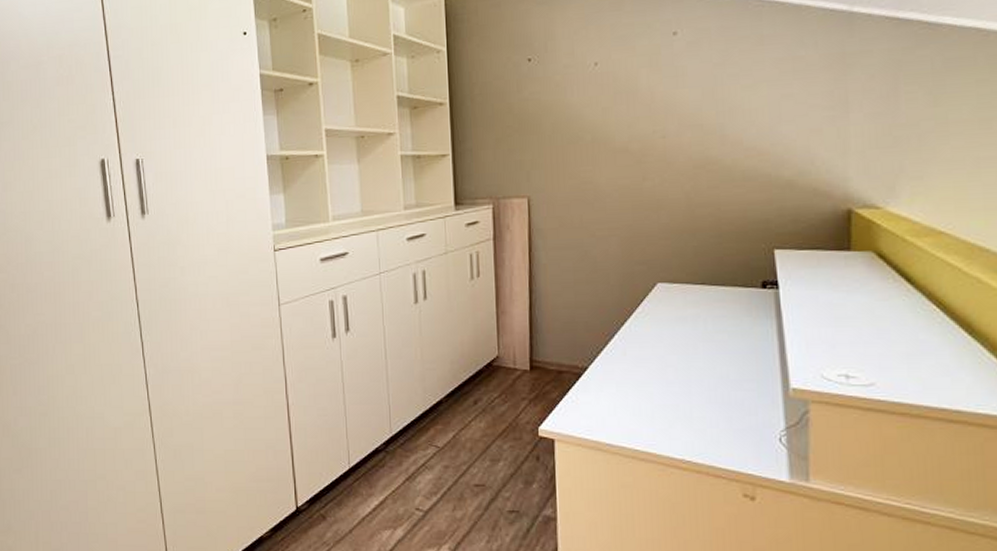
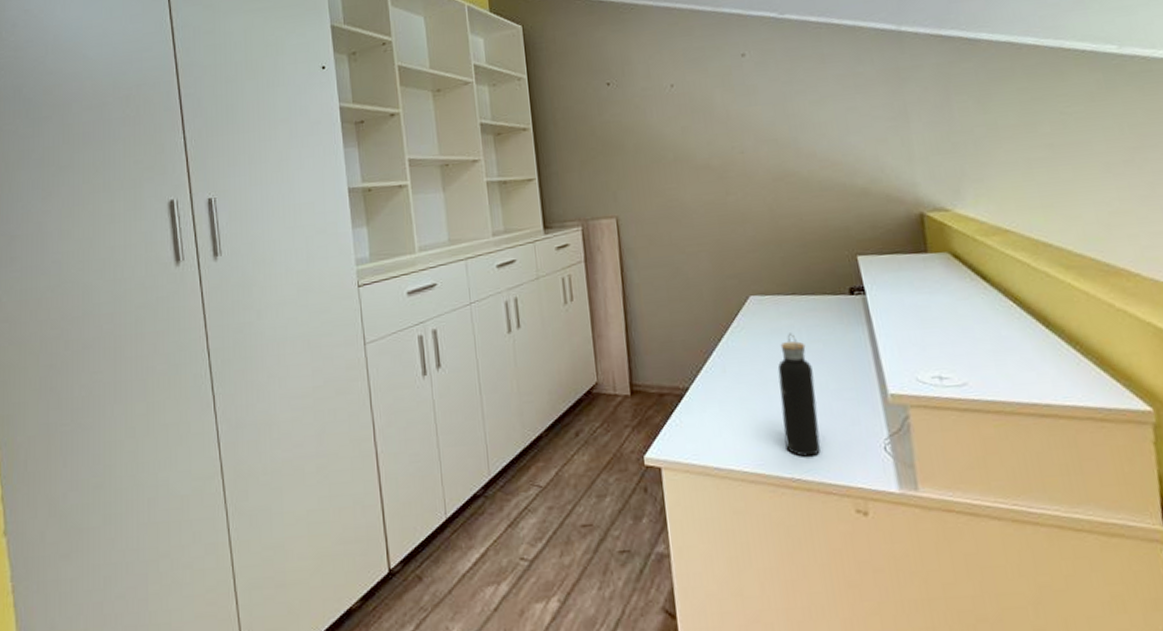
water bottle: none [678,321,715,441] -> present [777,332,821,457]

